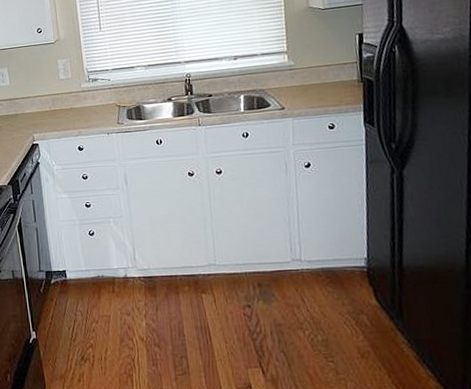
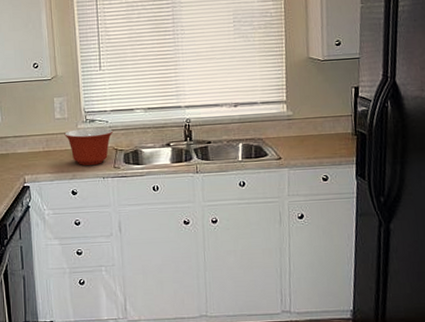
mixing bowl: none [69,86,116,123] -> present [64,128,114,166]

